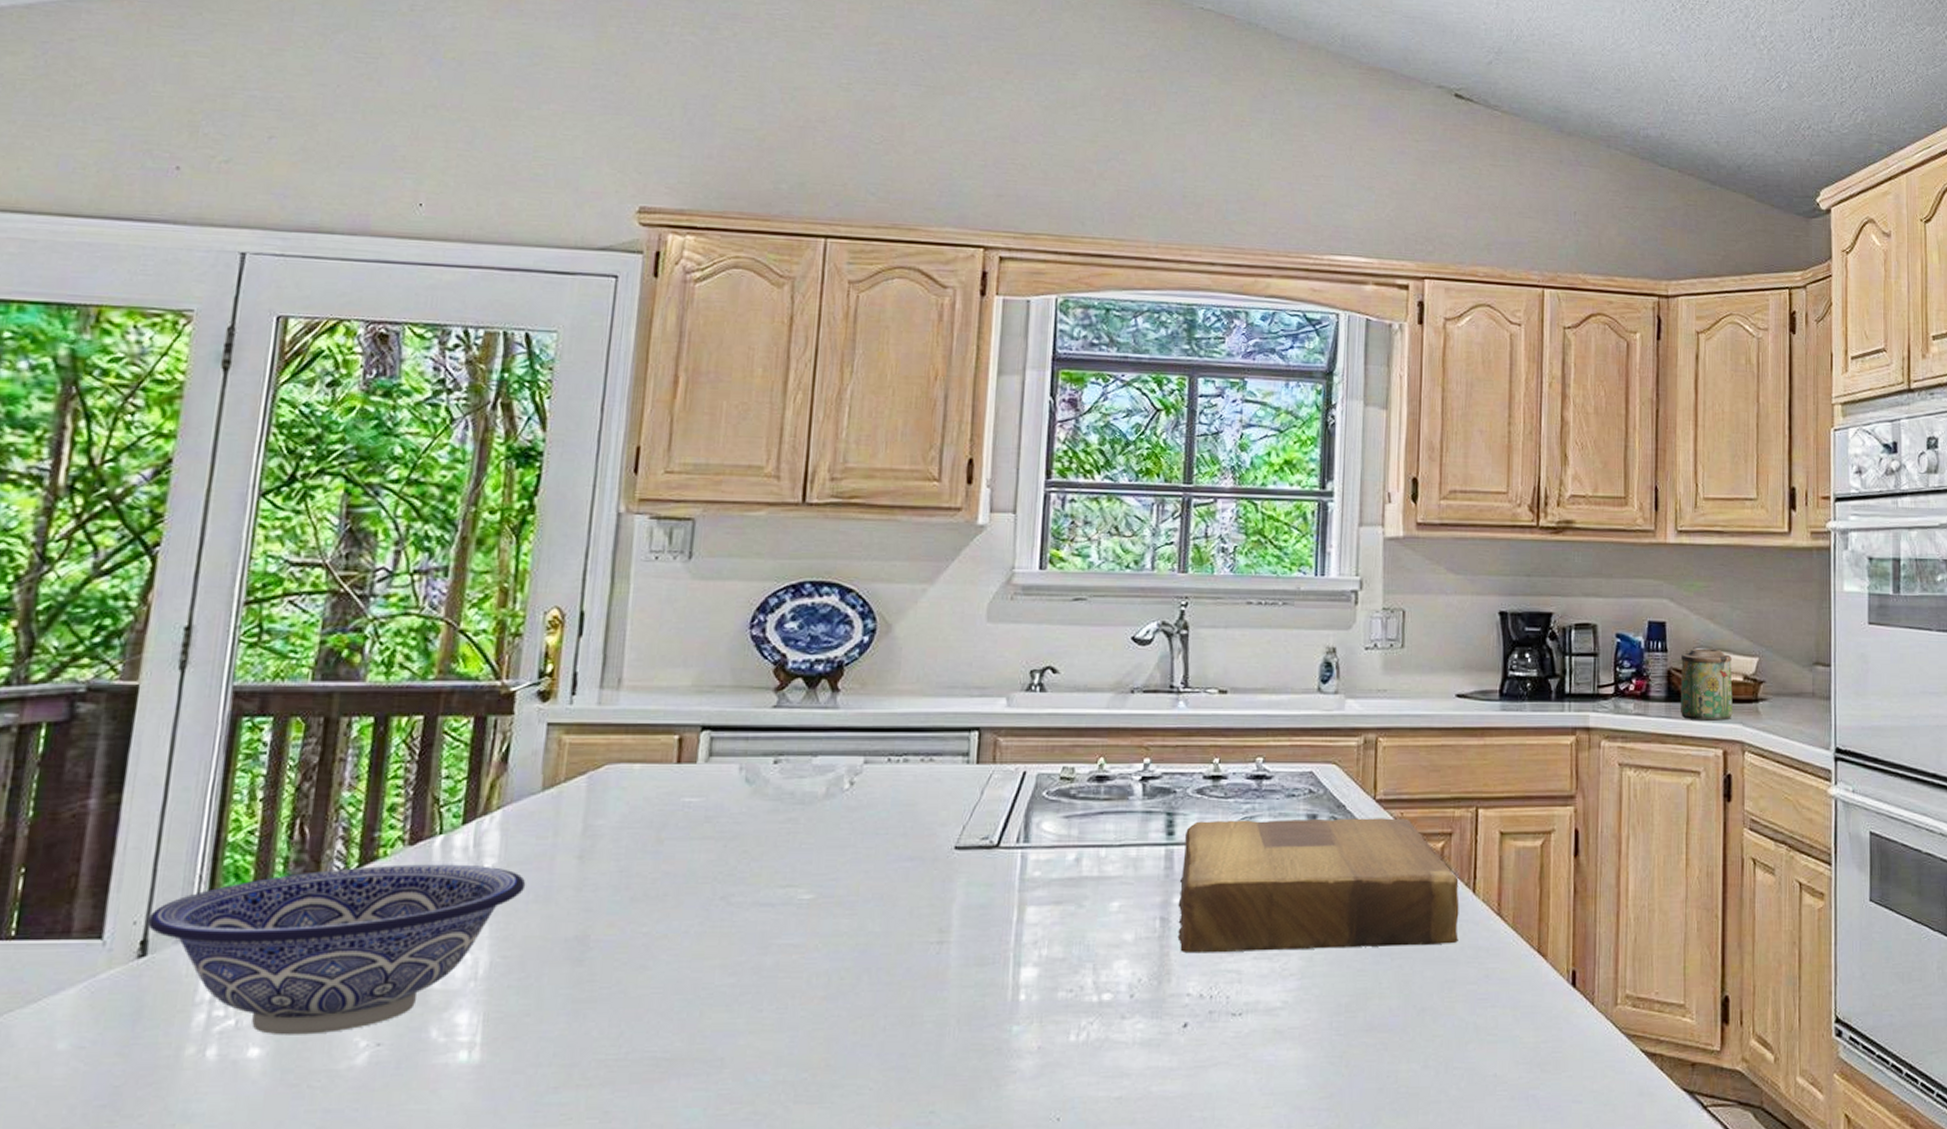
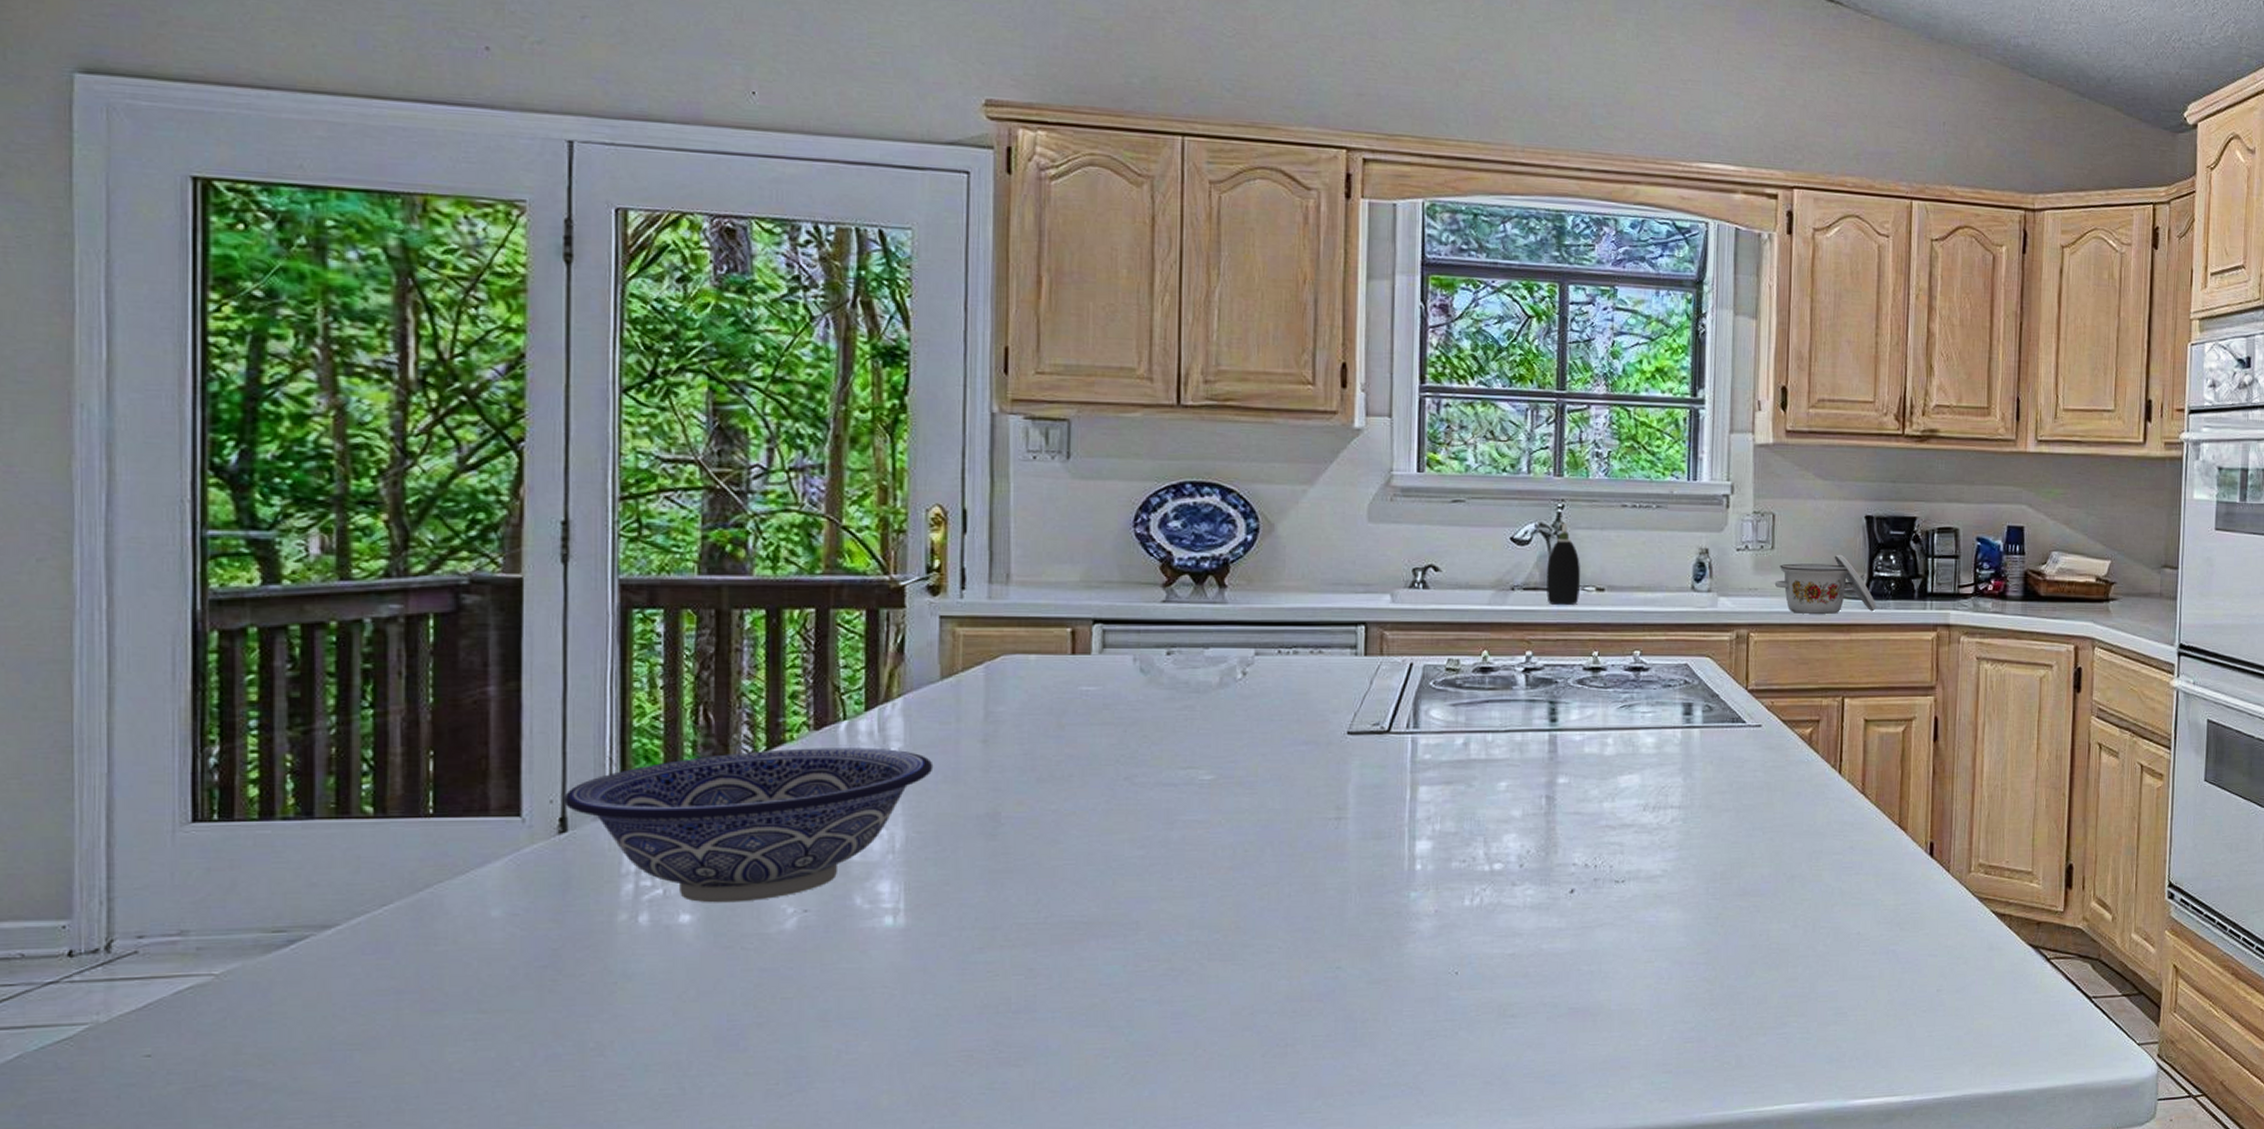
soap dispenser: none [1167,621,1204,710] -> present [1546,522,1581,606]
cutting board: present [1177,818,1459,954] -> none [1562,706,1826,828]
cooking pot: none [1404,652,1511,717] -> present [1774,554,1876,614]
canister: present [1680,648,1733,721] -> none [2035,551,2085,619]

